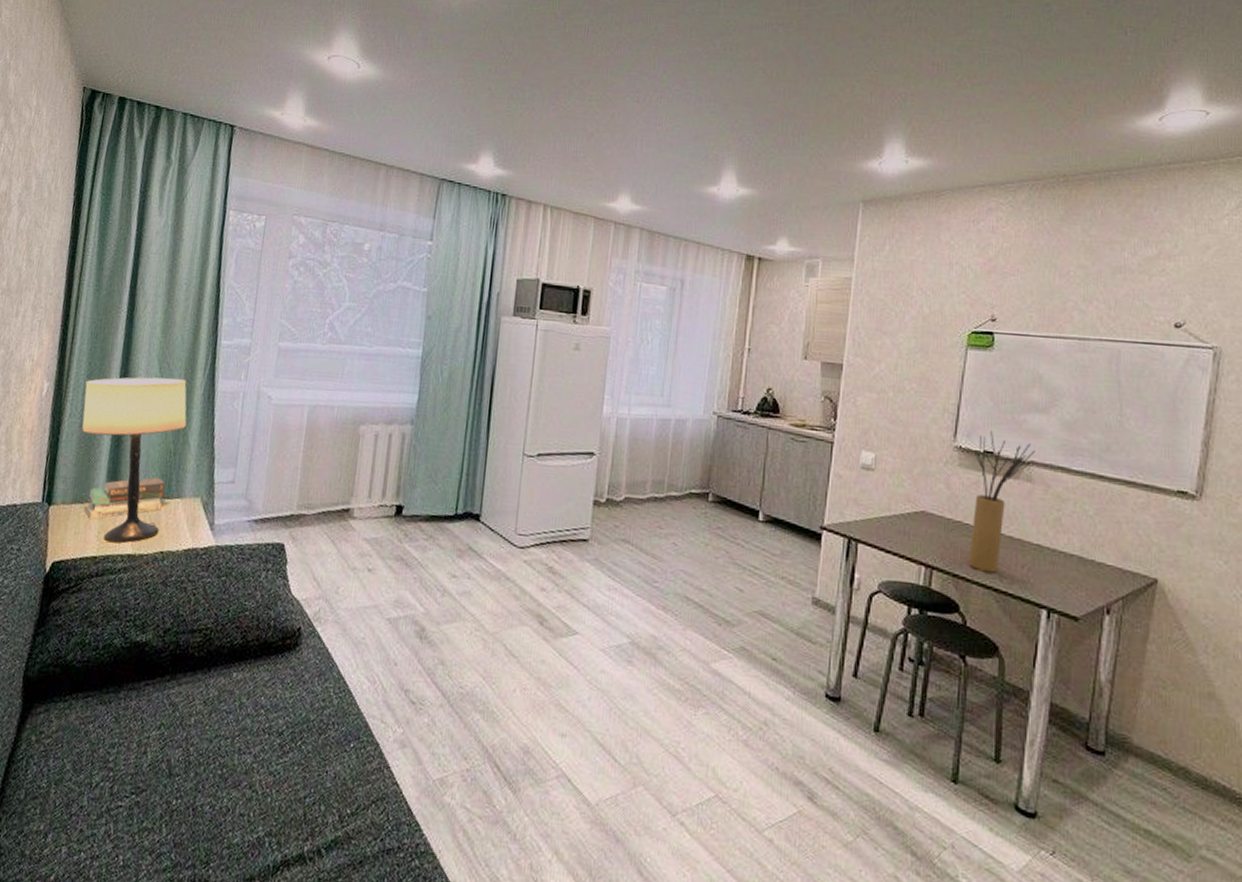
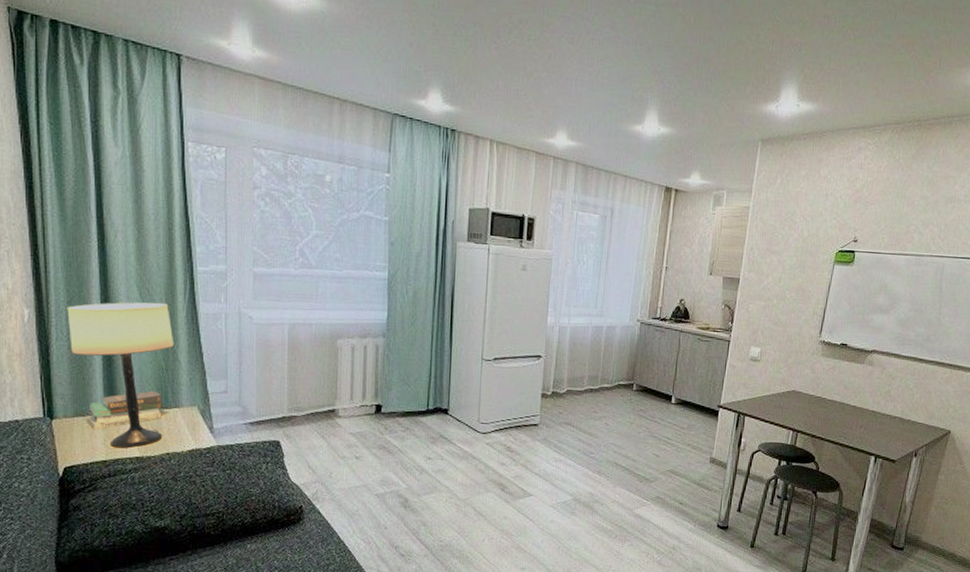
vase: present [968,430,1035,573] -> none [823,328,877,433]

